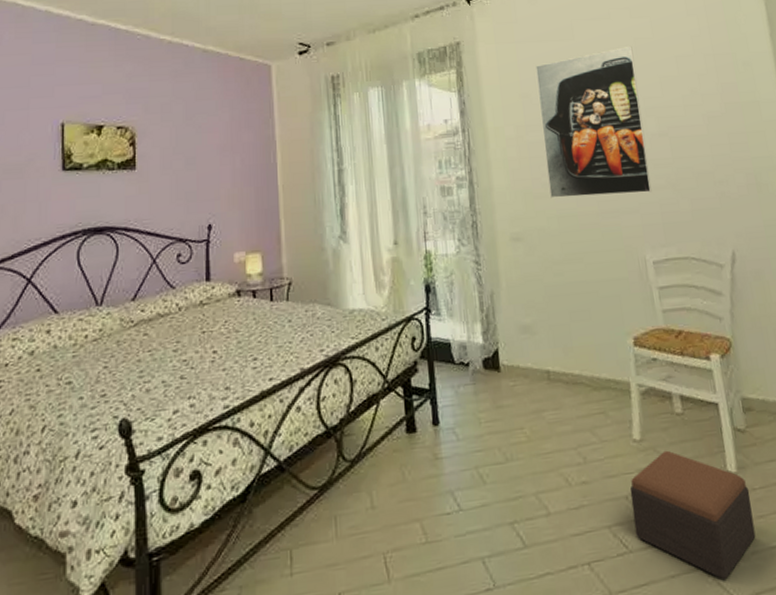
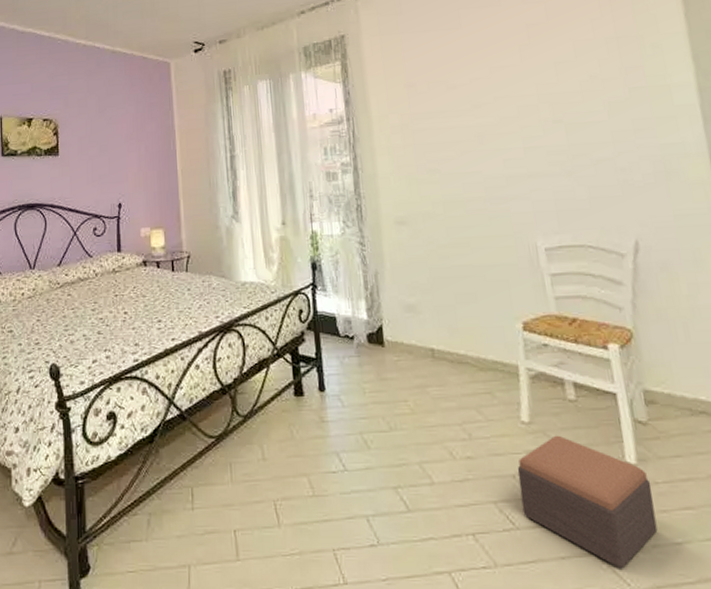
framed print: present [535,45,652,199] -> none [421,32,545,184]

